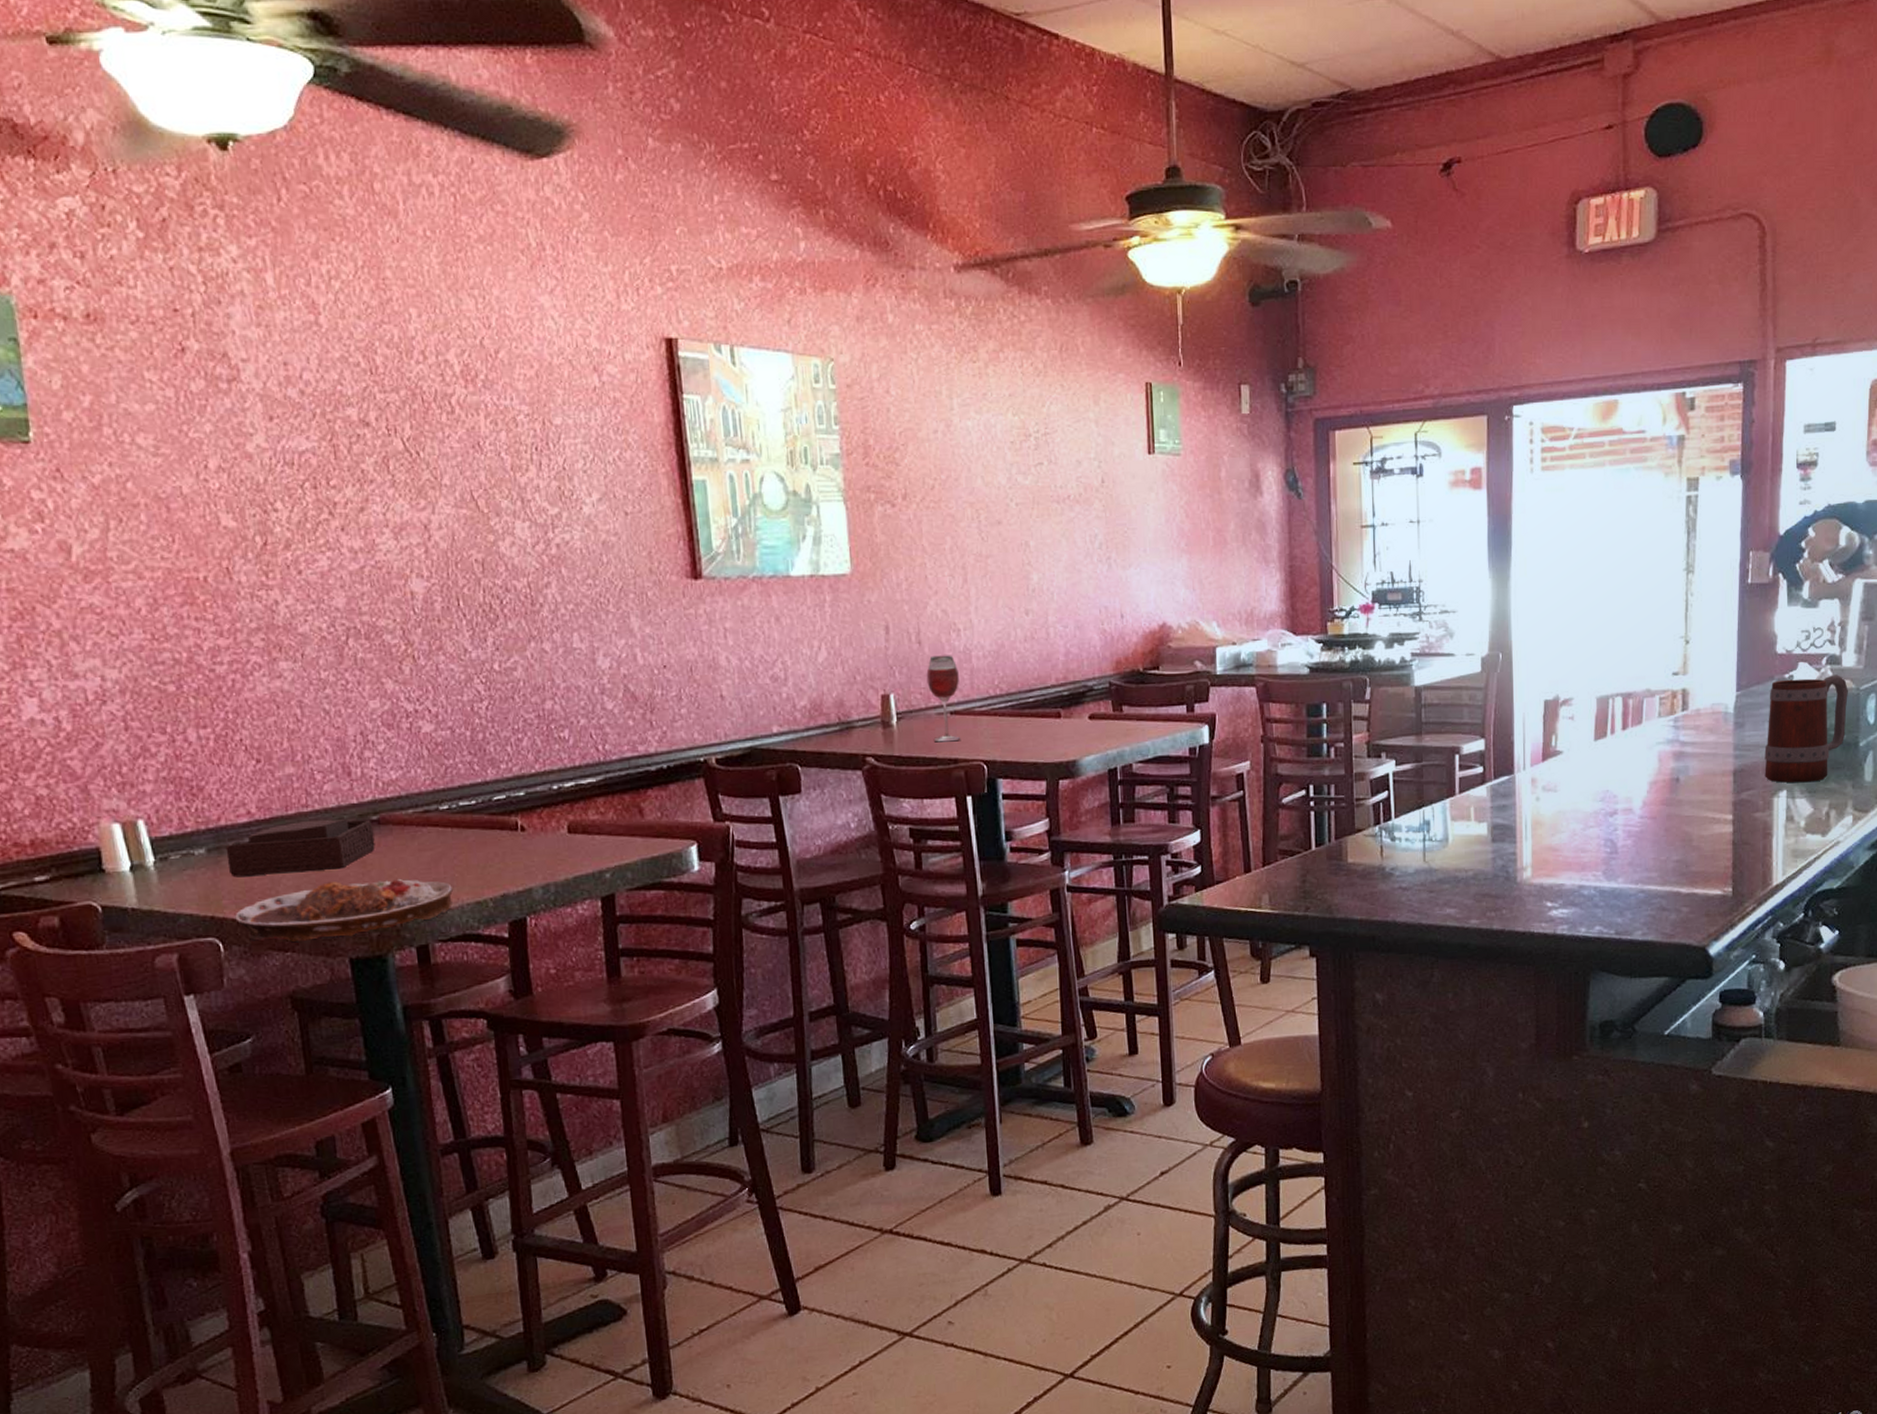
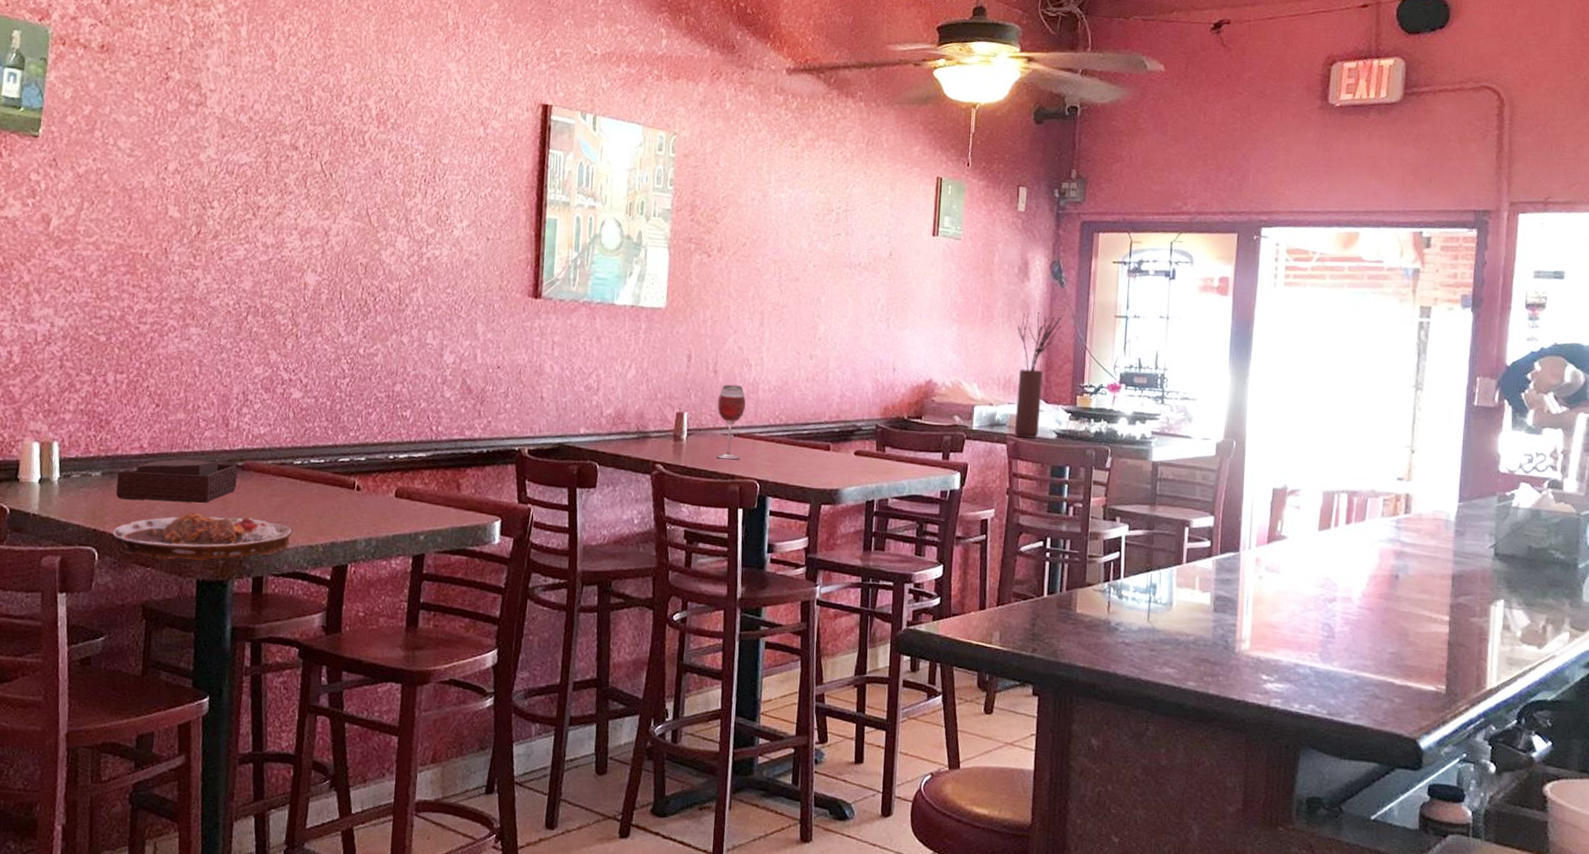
vase: none [1253,531,1304,677] -> present [1015,312,1064,439]
beer mug: present [1764,674,1848,783] -> none [1483,497,1569,596]

